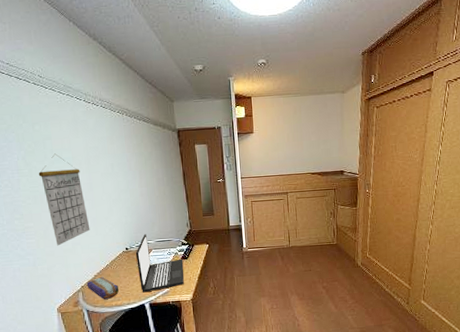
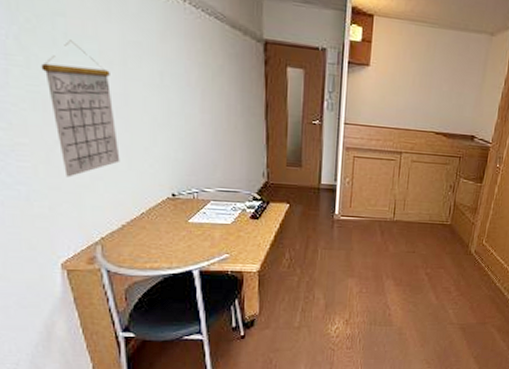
pencil case: present [87,276,119,300] -> none [109,228,156,260]
laptop: present [135,234,184,293] -> none [185,178,253,256]

